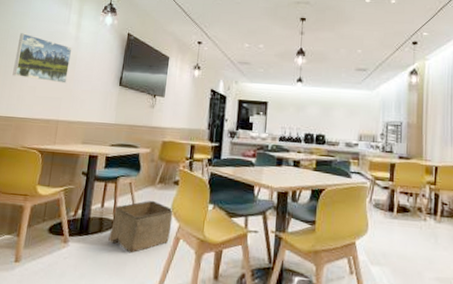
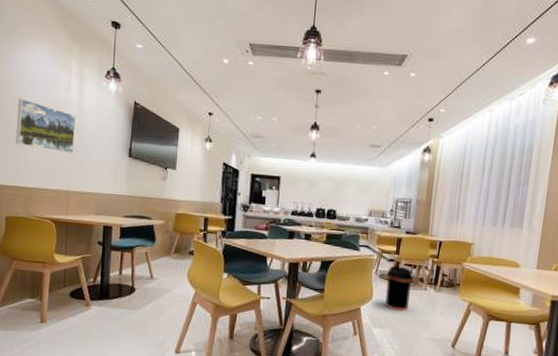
storage bin: present [108,200,174,254] -> none [128,269,189,316]
trash can: none [381,193,411,246] -> present [385,265,414,312]

